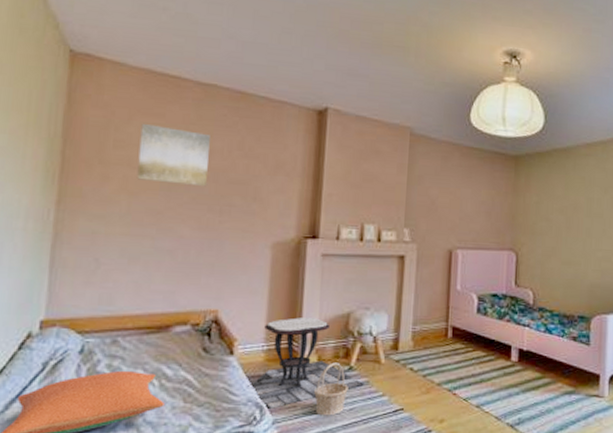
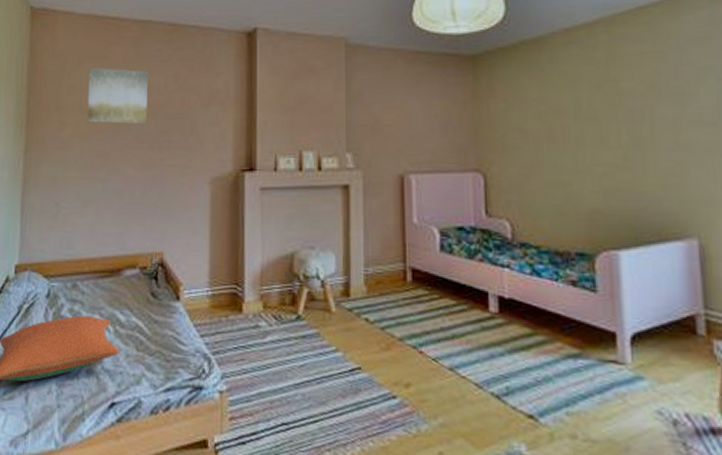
side table: present [248,317,364,410] -> none [195,259,315,362]
basket: present [313,362,348,416] -> none [261,310,297,373]

